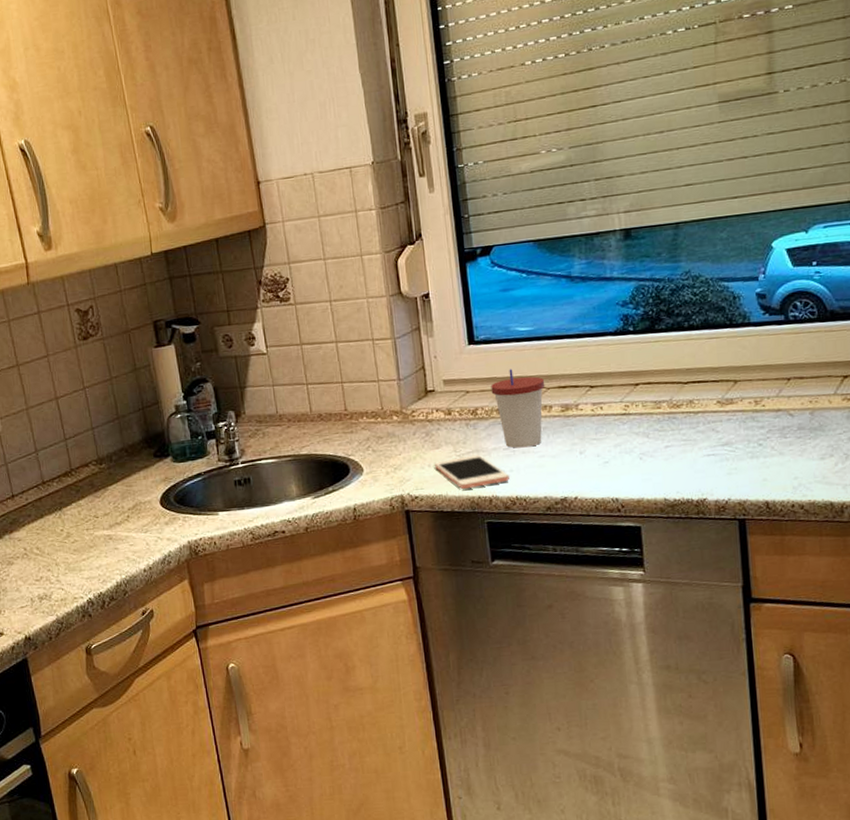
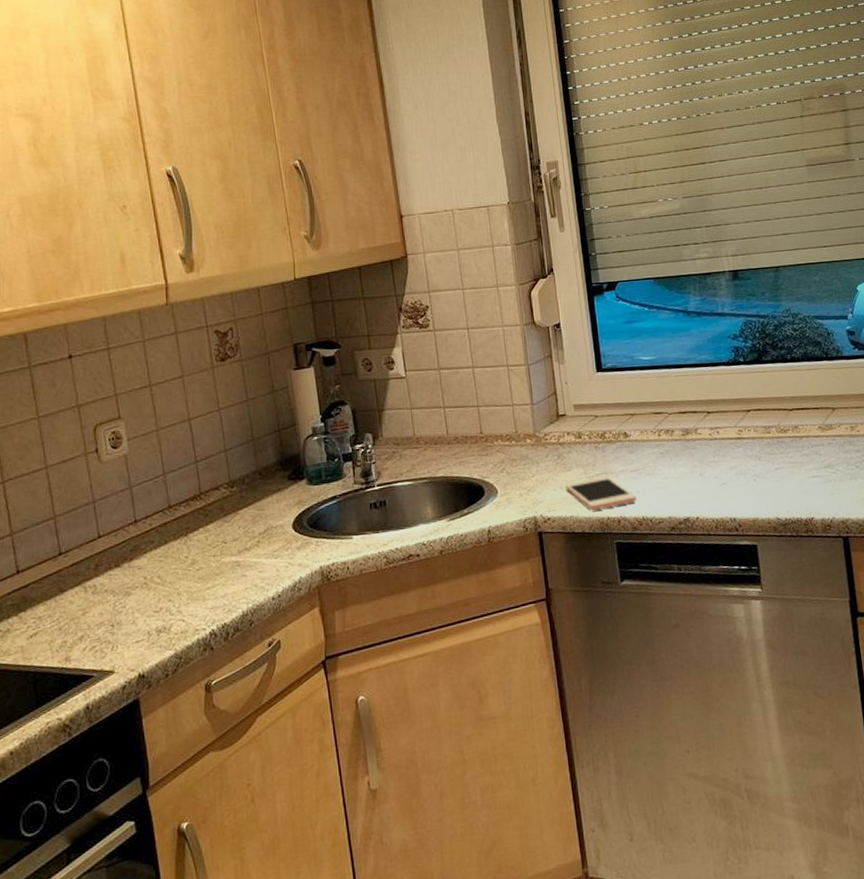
cup: present [491,369,545,449] -> none [617,395,667,471]

